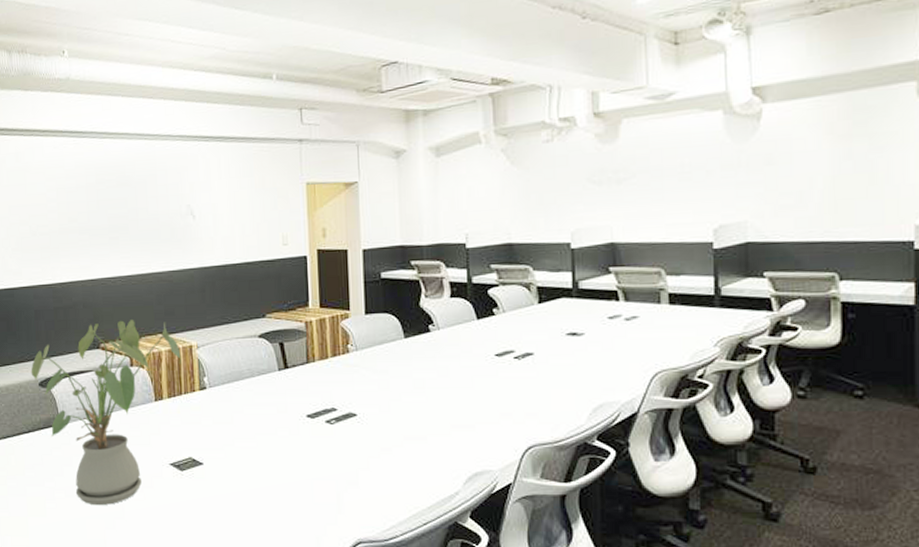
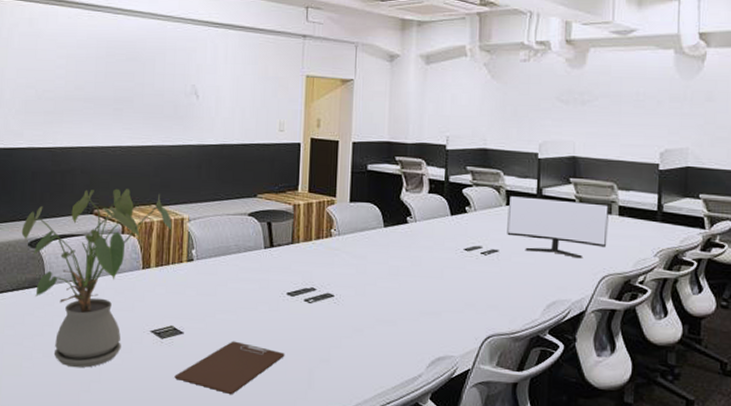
clipboard: none [198,469,310,523] -> present [174,341,285,394]
monitor: none [540,291,658,355] -> present [507,195,609,258]

